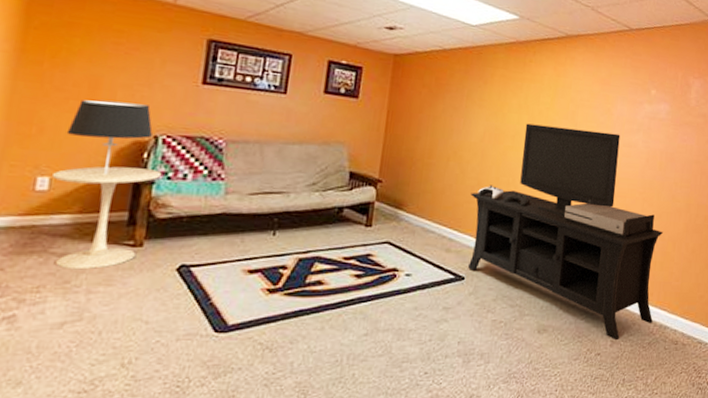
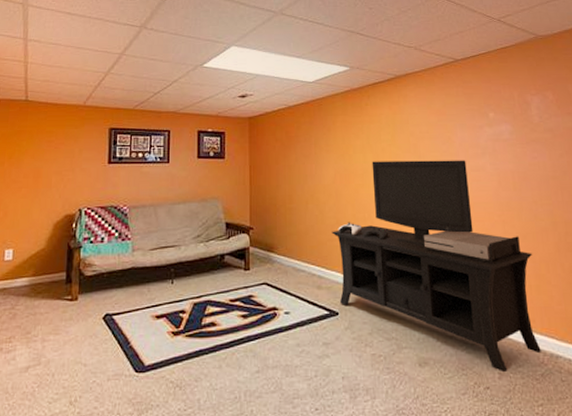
side table: present [52,166,162,270] -> none [15,236,87,322]
table lamp: present [66,99,153,176] -> none [21,185,77,244]

